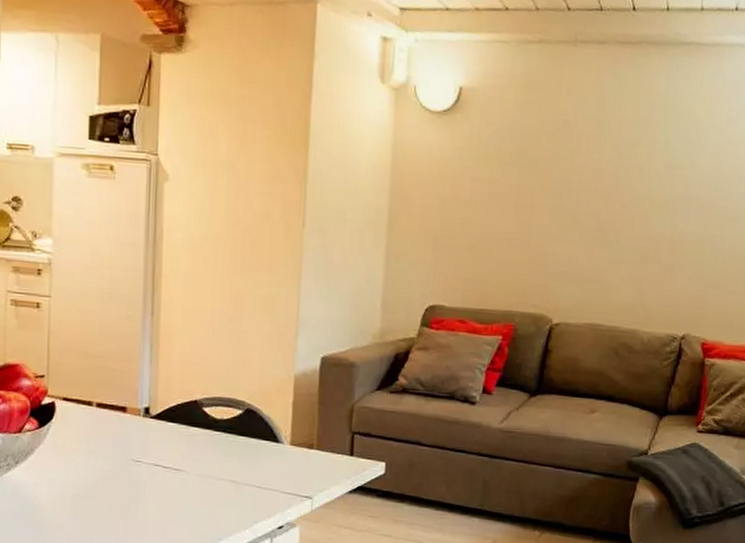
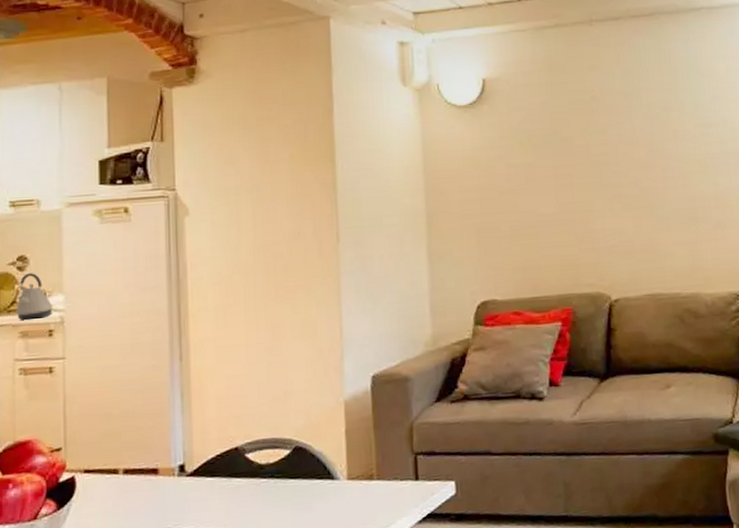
kettle: none [9,214,42,258] -> present [16,273,52,321]

